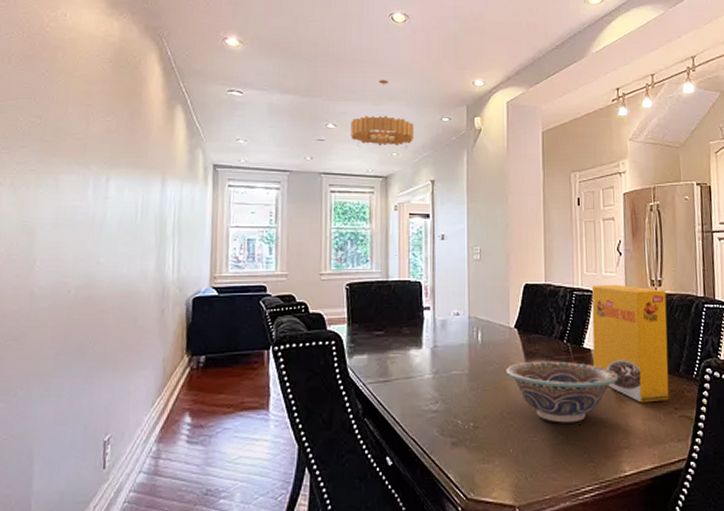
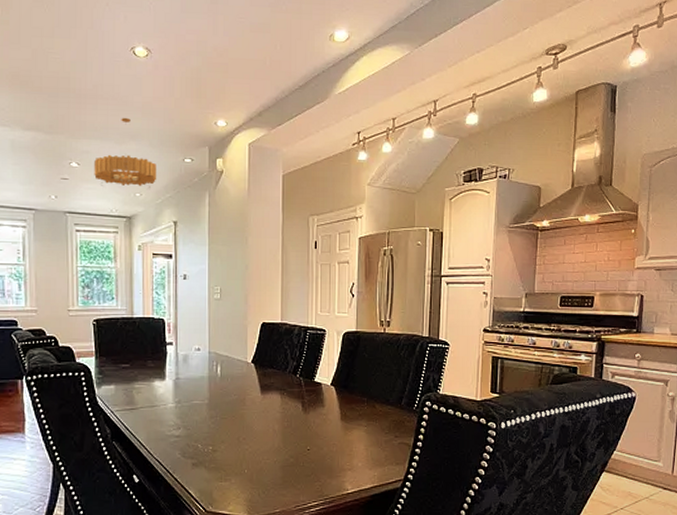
decorative bowl: present [506,361,619,423] -> none [243,393,346,448]
cereal box: present [591,284,669,403] -> none [324,324,394,431]

